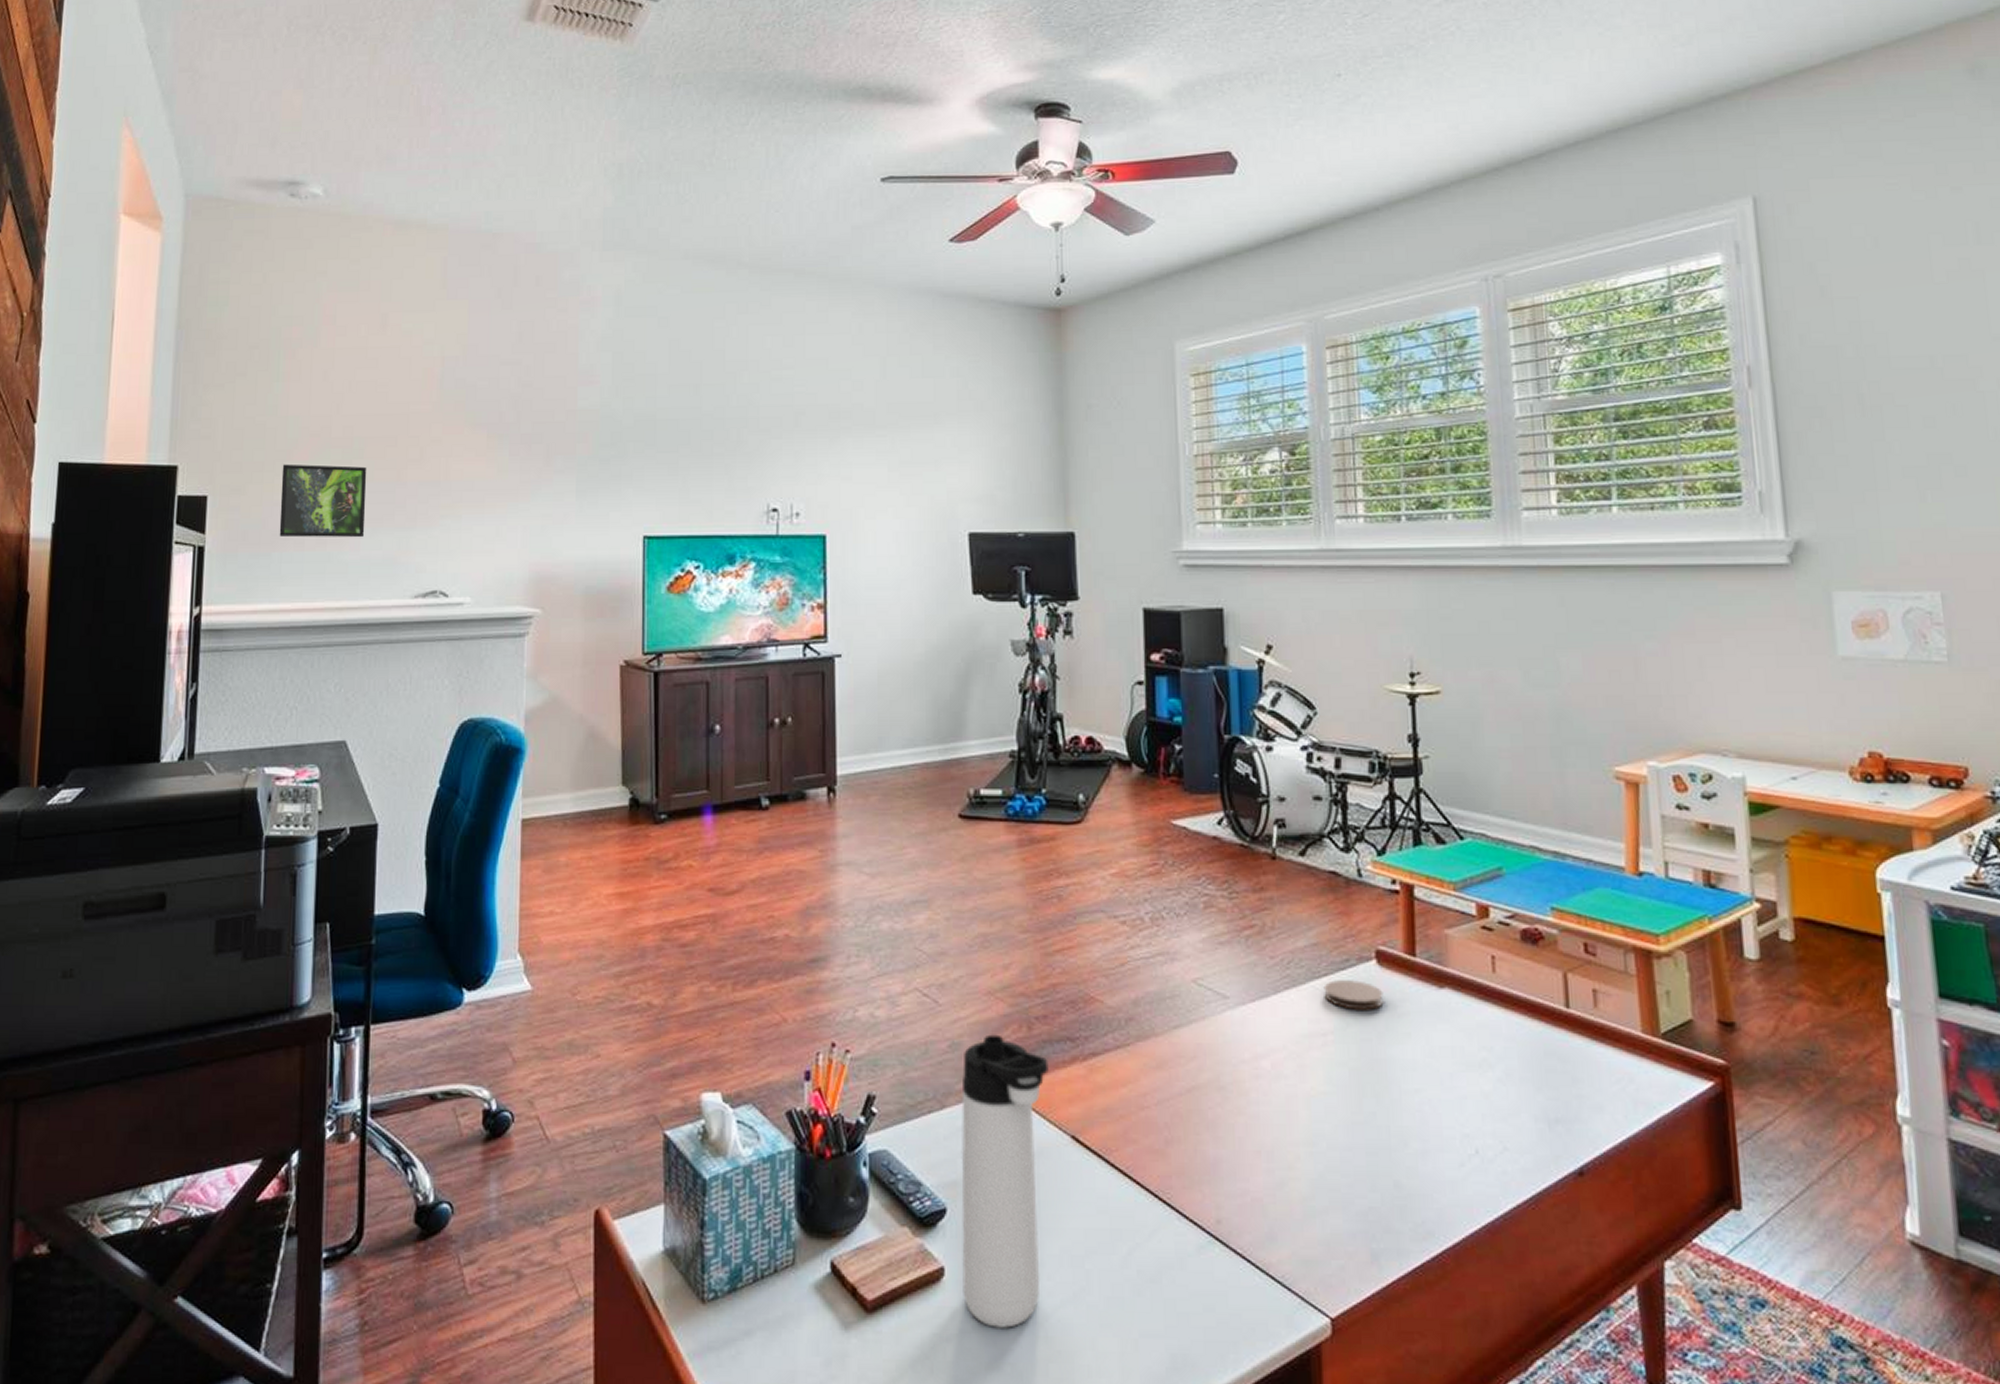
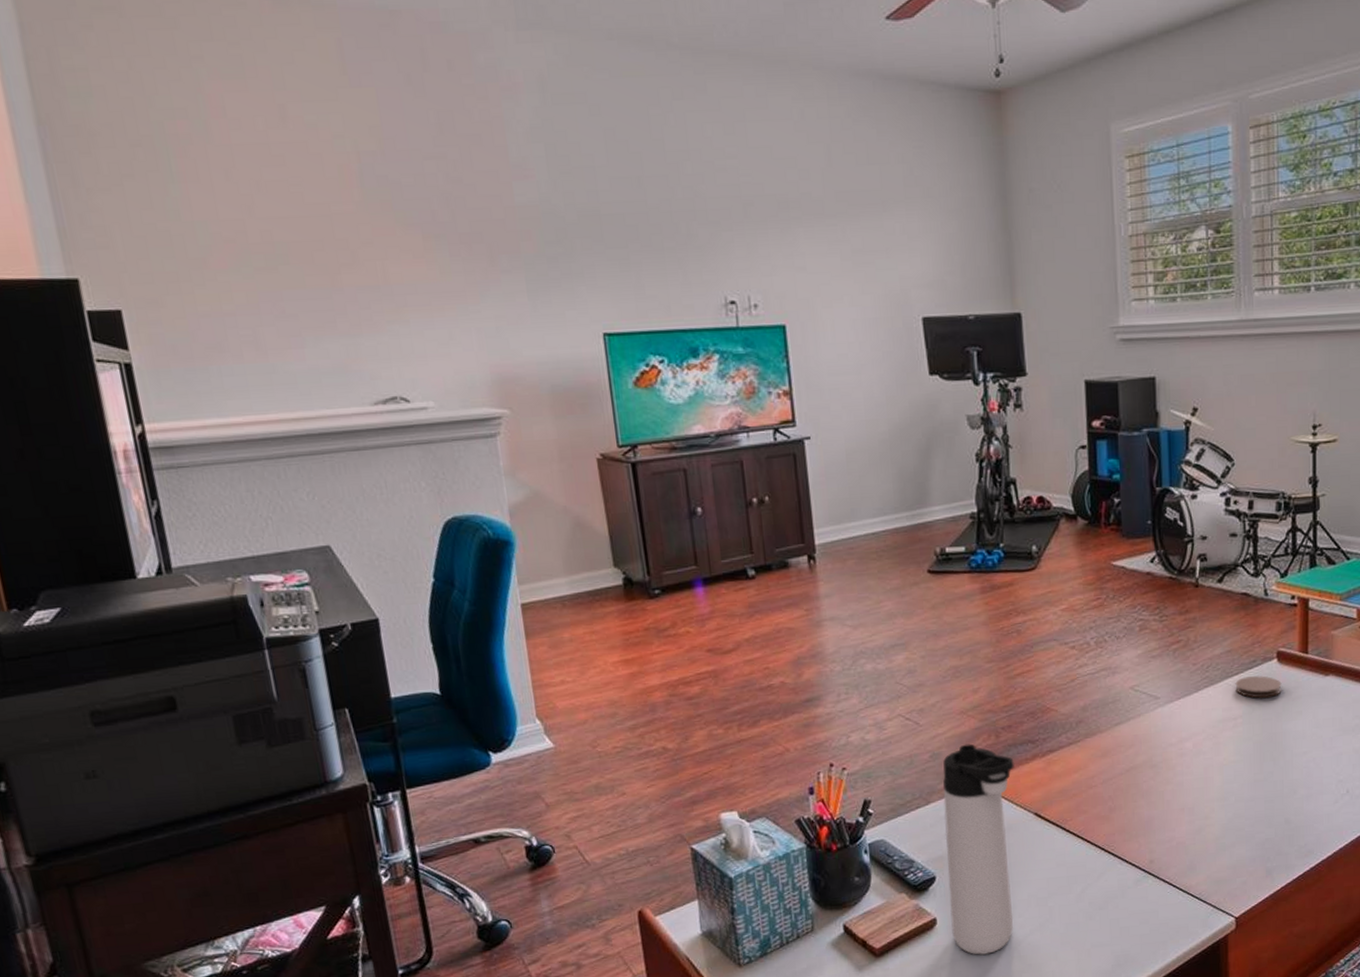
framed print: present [279,464,367,538] -> none [199,272,308,350]

